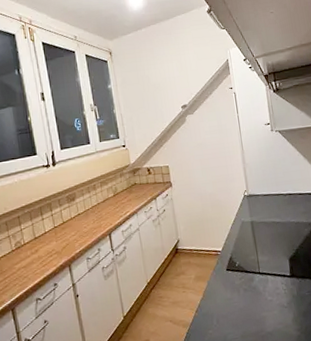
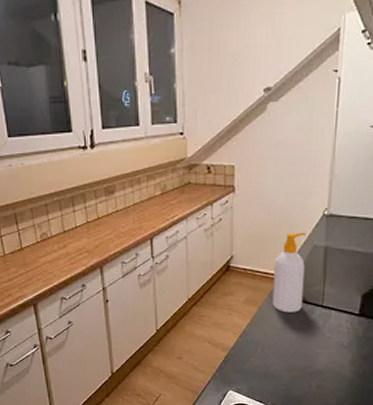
soap bottle: none [213,212,244,284] -> present [272,232,307,313]

